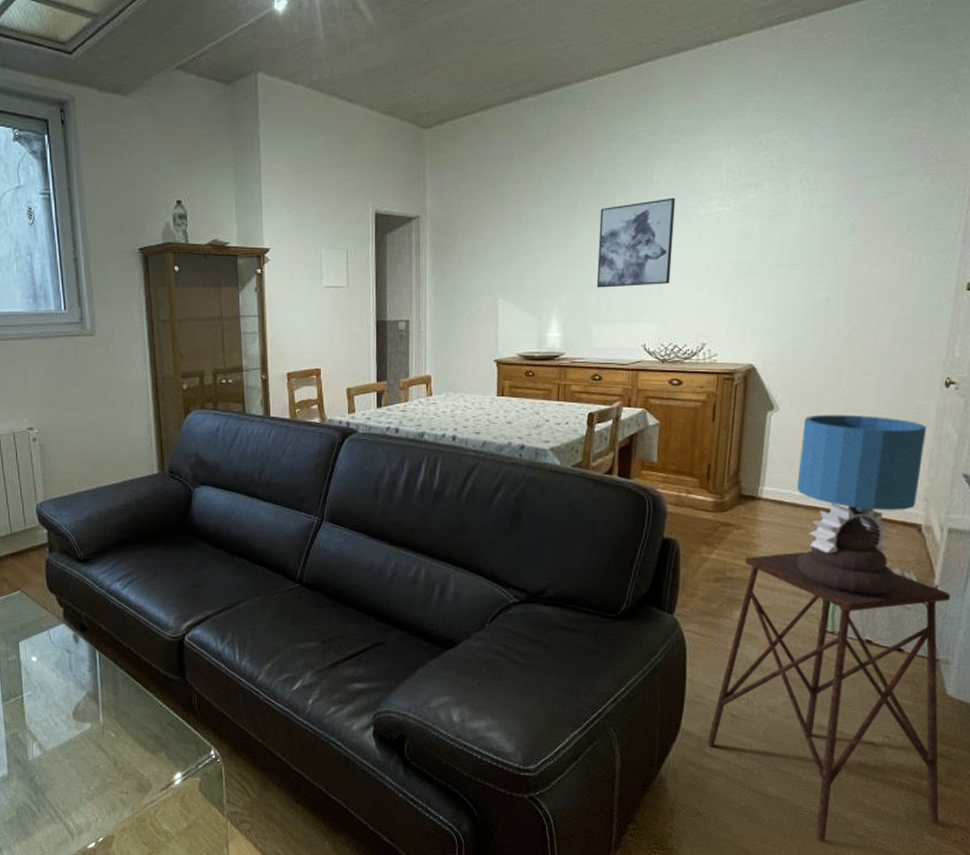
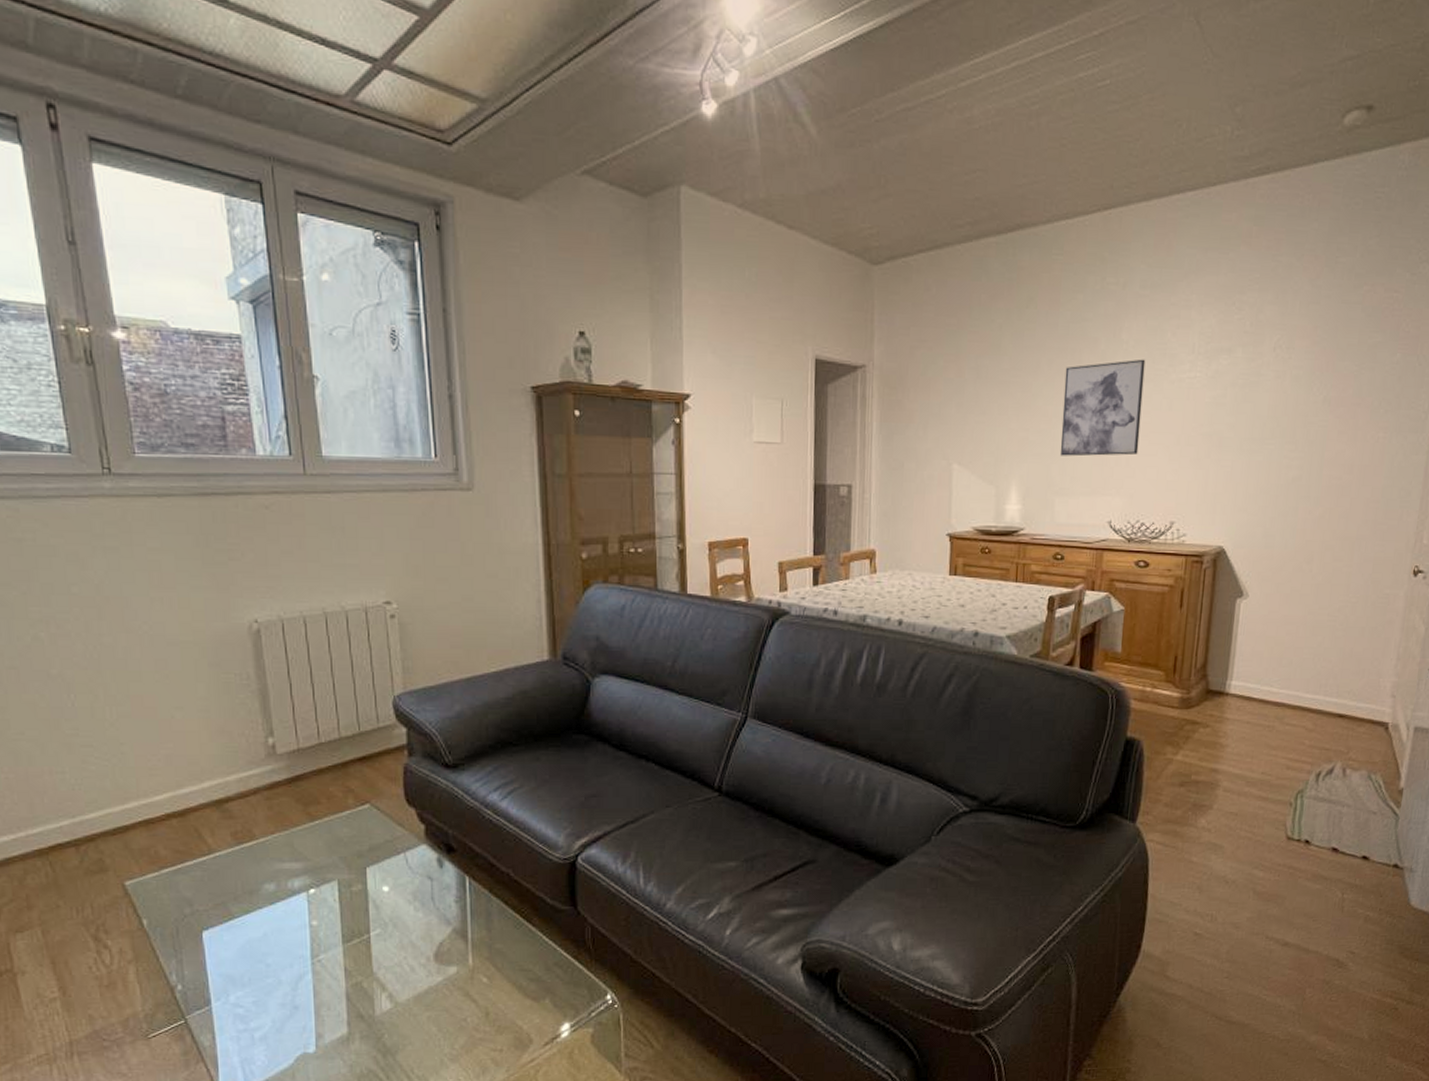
side table: present [707,551,951,842] -> none [1168,752,1416,1069]
table lamp: present [796,414,926,595] -> none [1263,603,1395,799]

